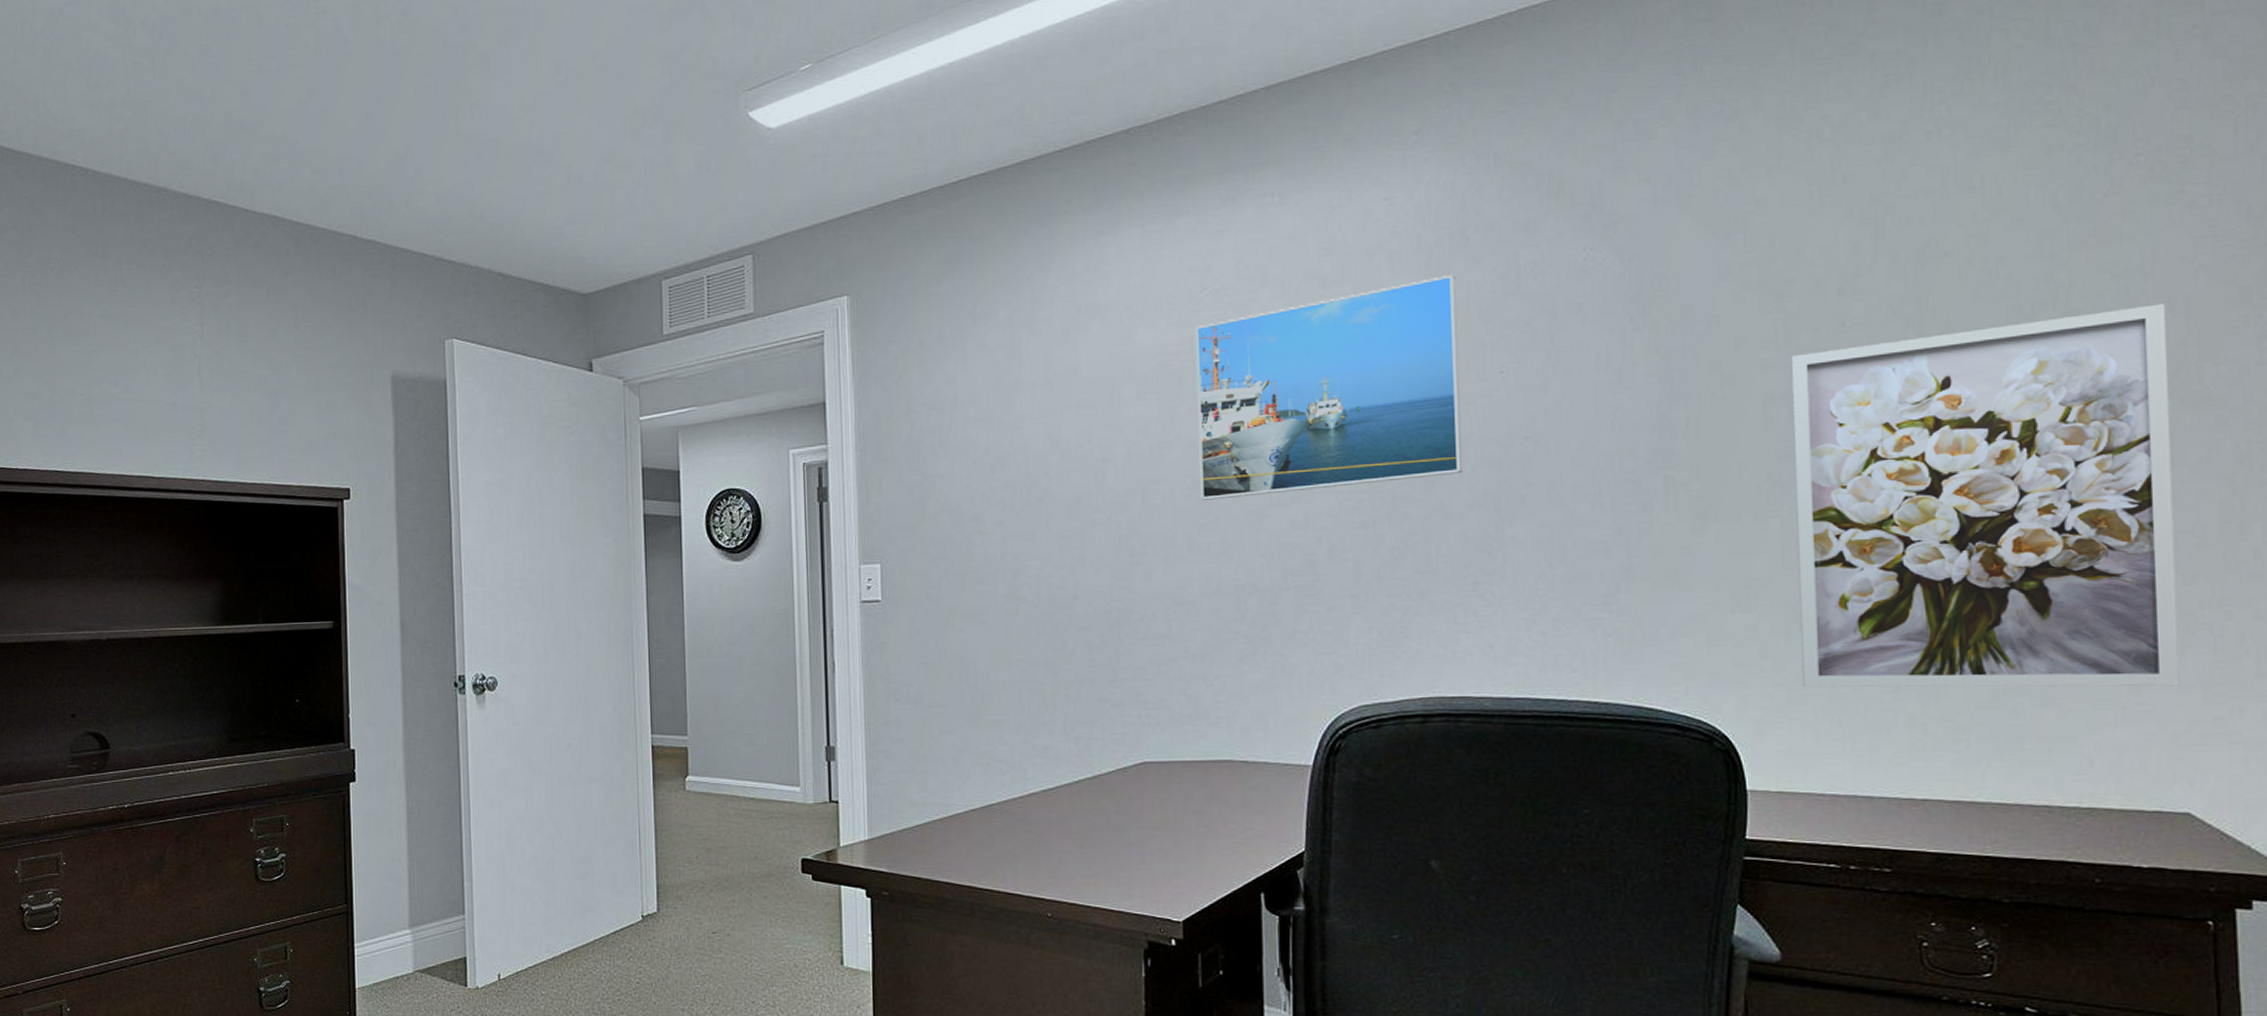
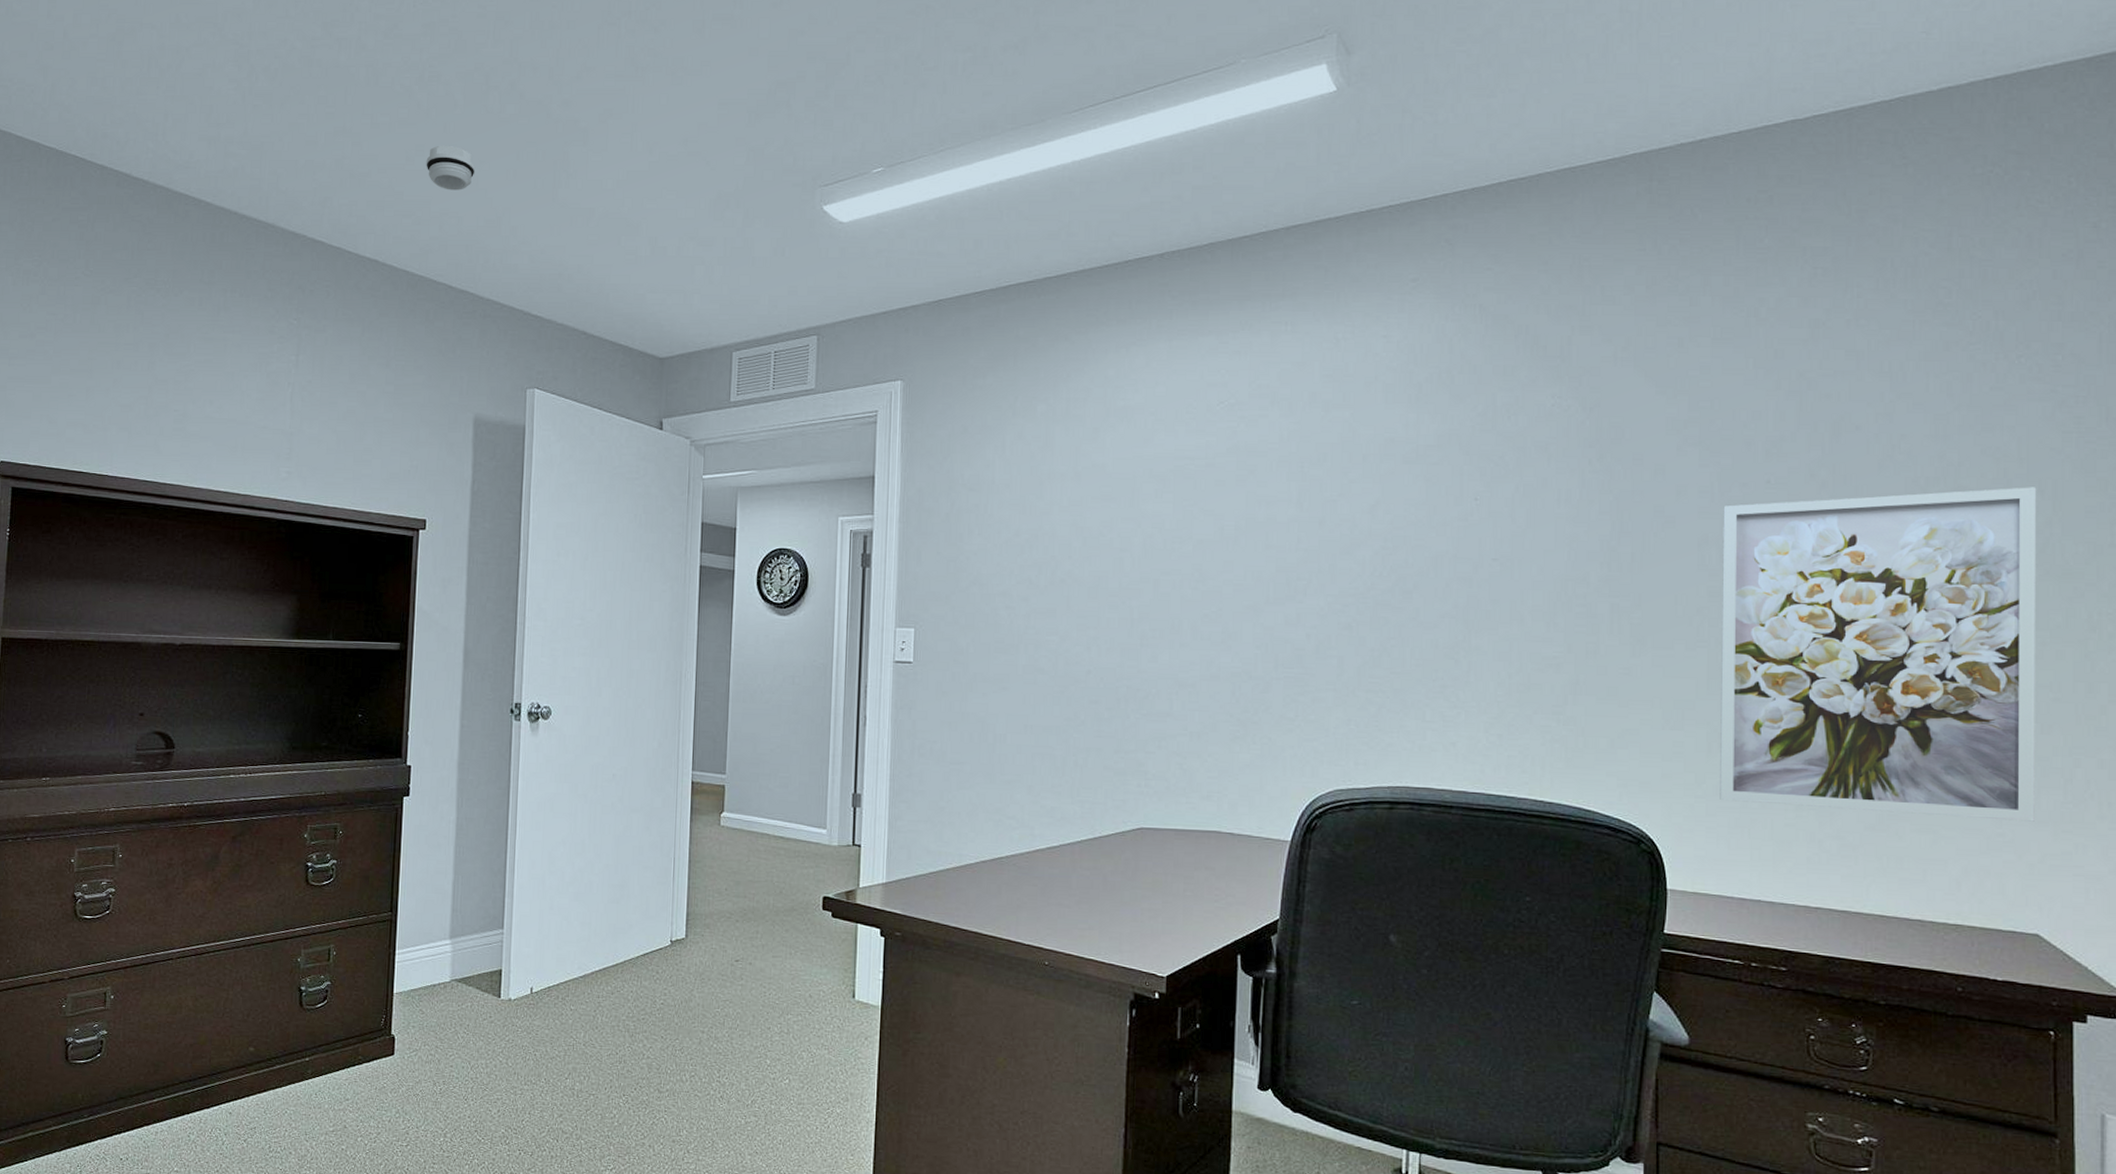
smoke detector: none [319,85,372,134] -> present [426,145,476,190]
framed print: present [1195,275,1463,500] -> none [1207,409,1441,593]

